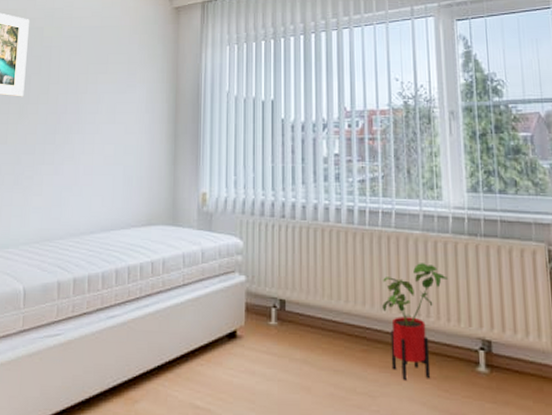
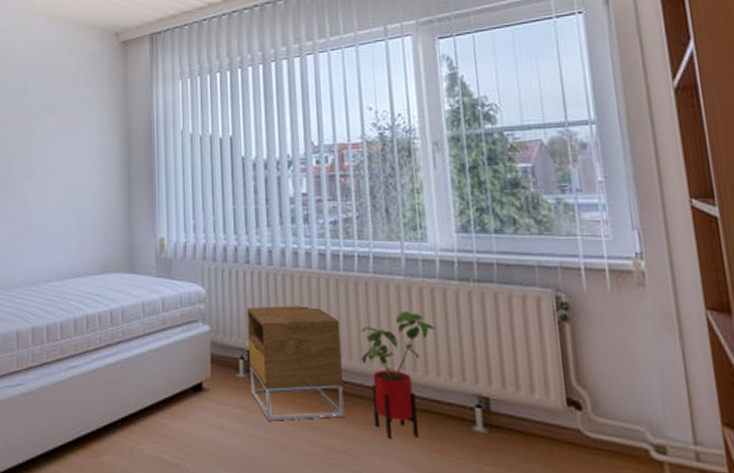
nightstand: none [281,257,366,367] -> present [247,305,345,422]

